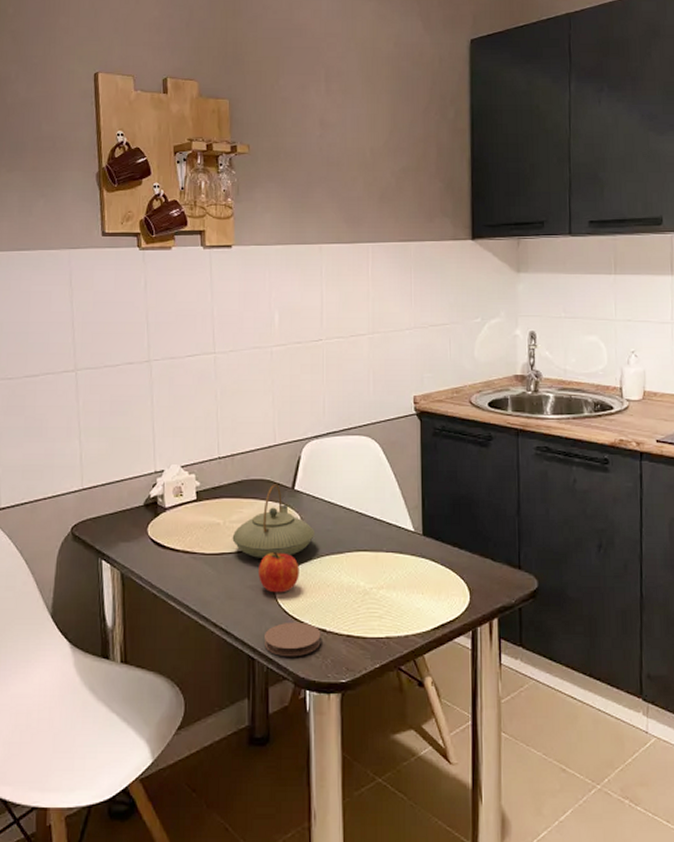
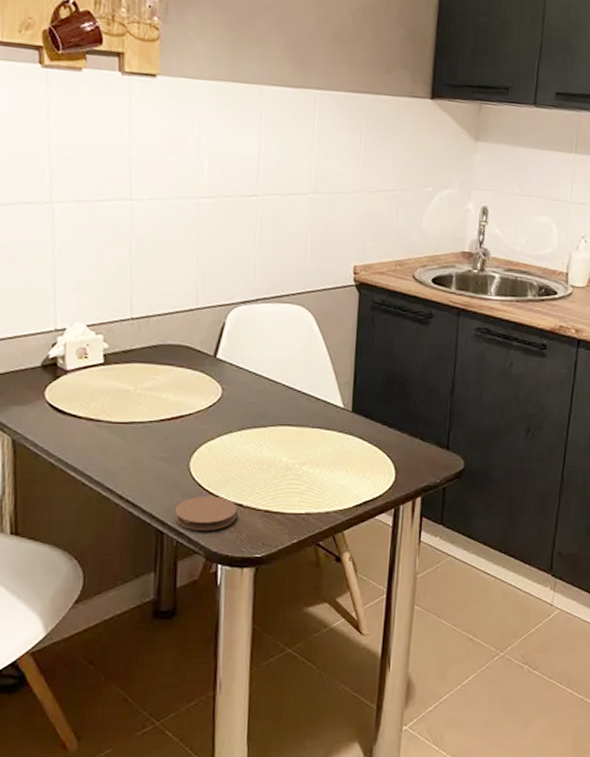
teapot: present [232,484,316,558] -> none [143,350,238,429]
fruit: present [259,551,299,593] -> none [172,422,218,466]

